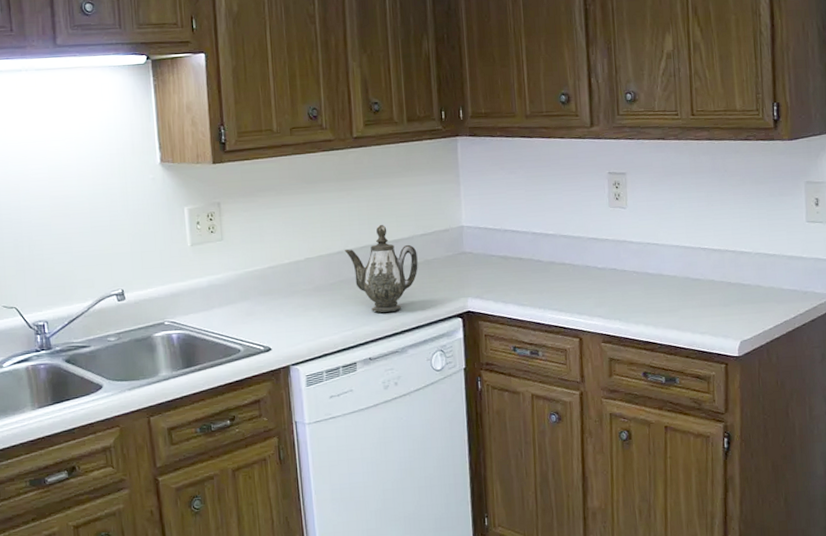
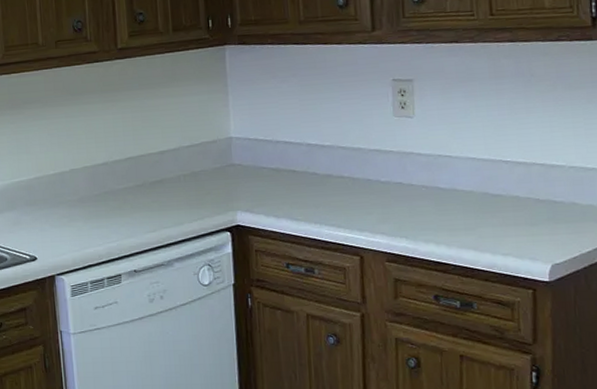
teapot: present [345,225,418,313] -> none [109,136,185,225]

